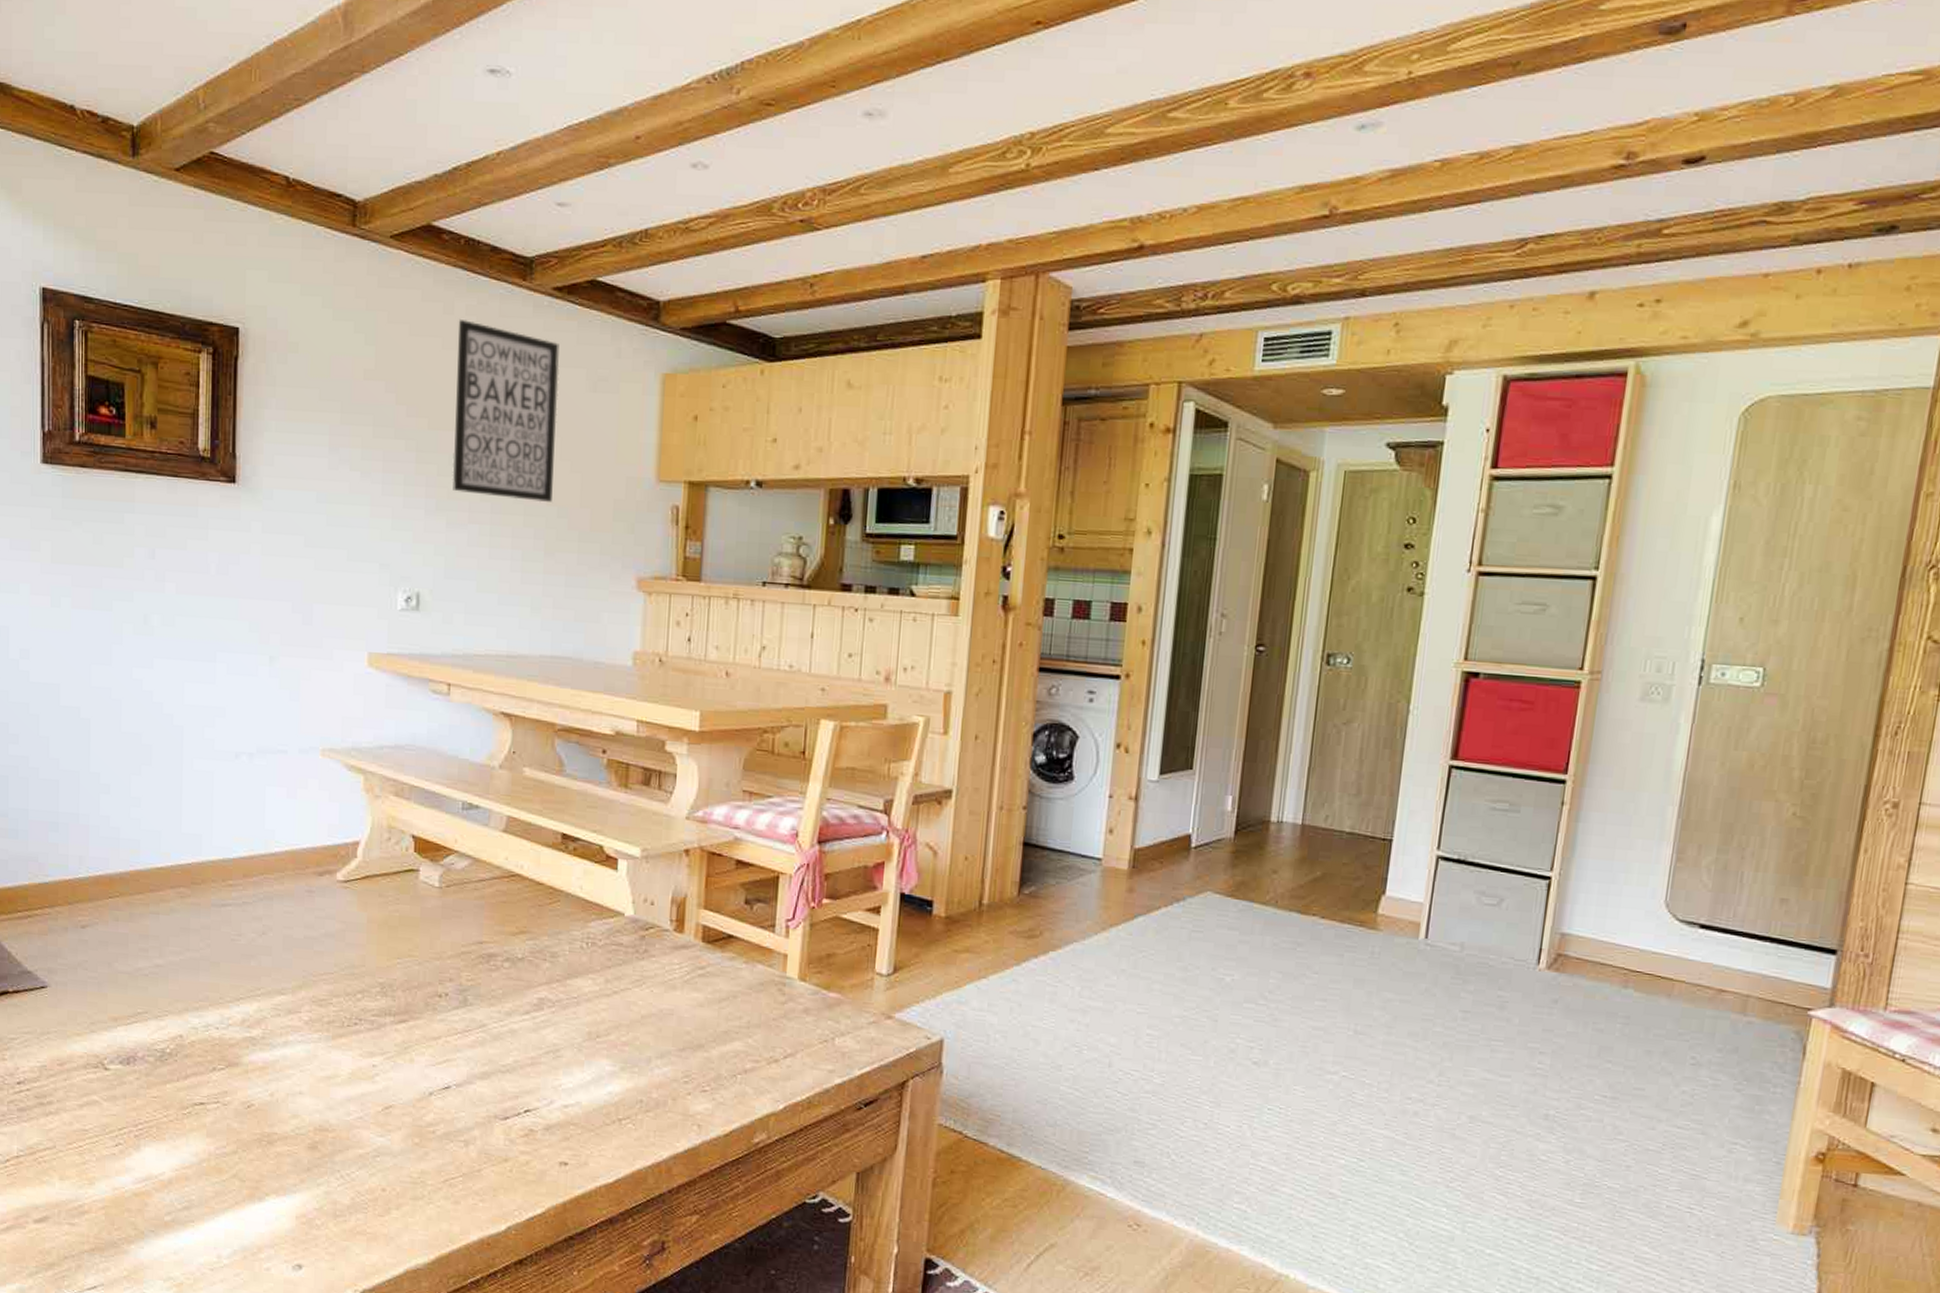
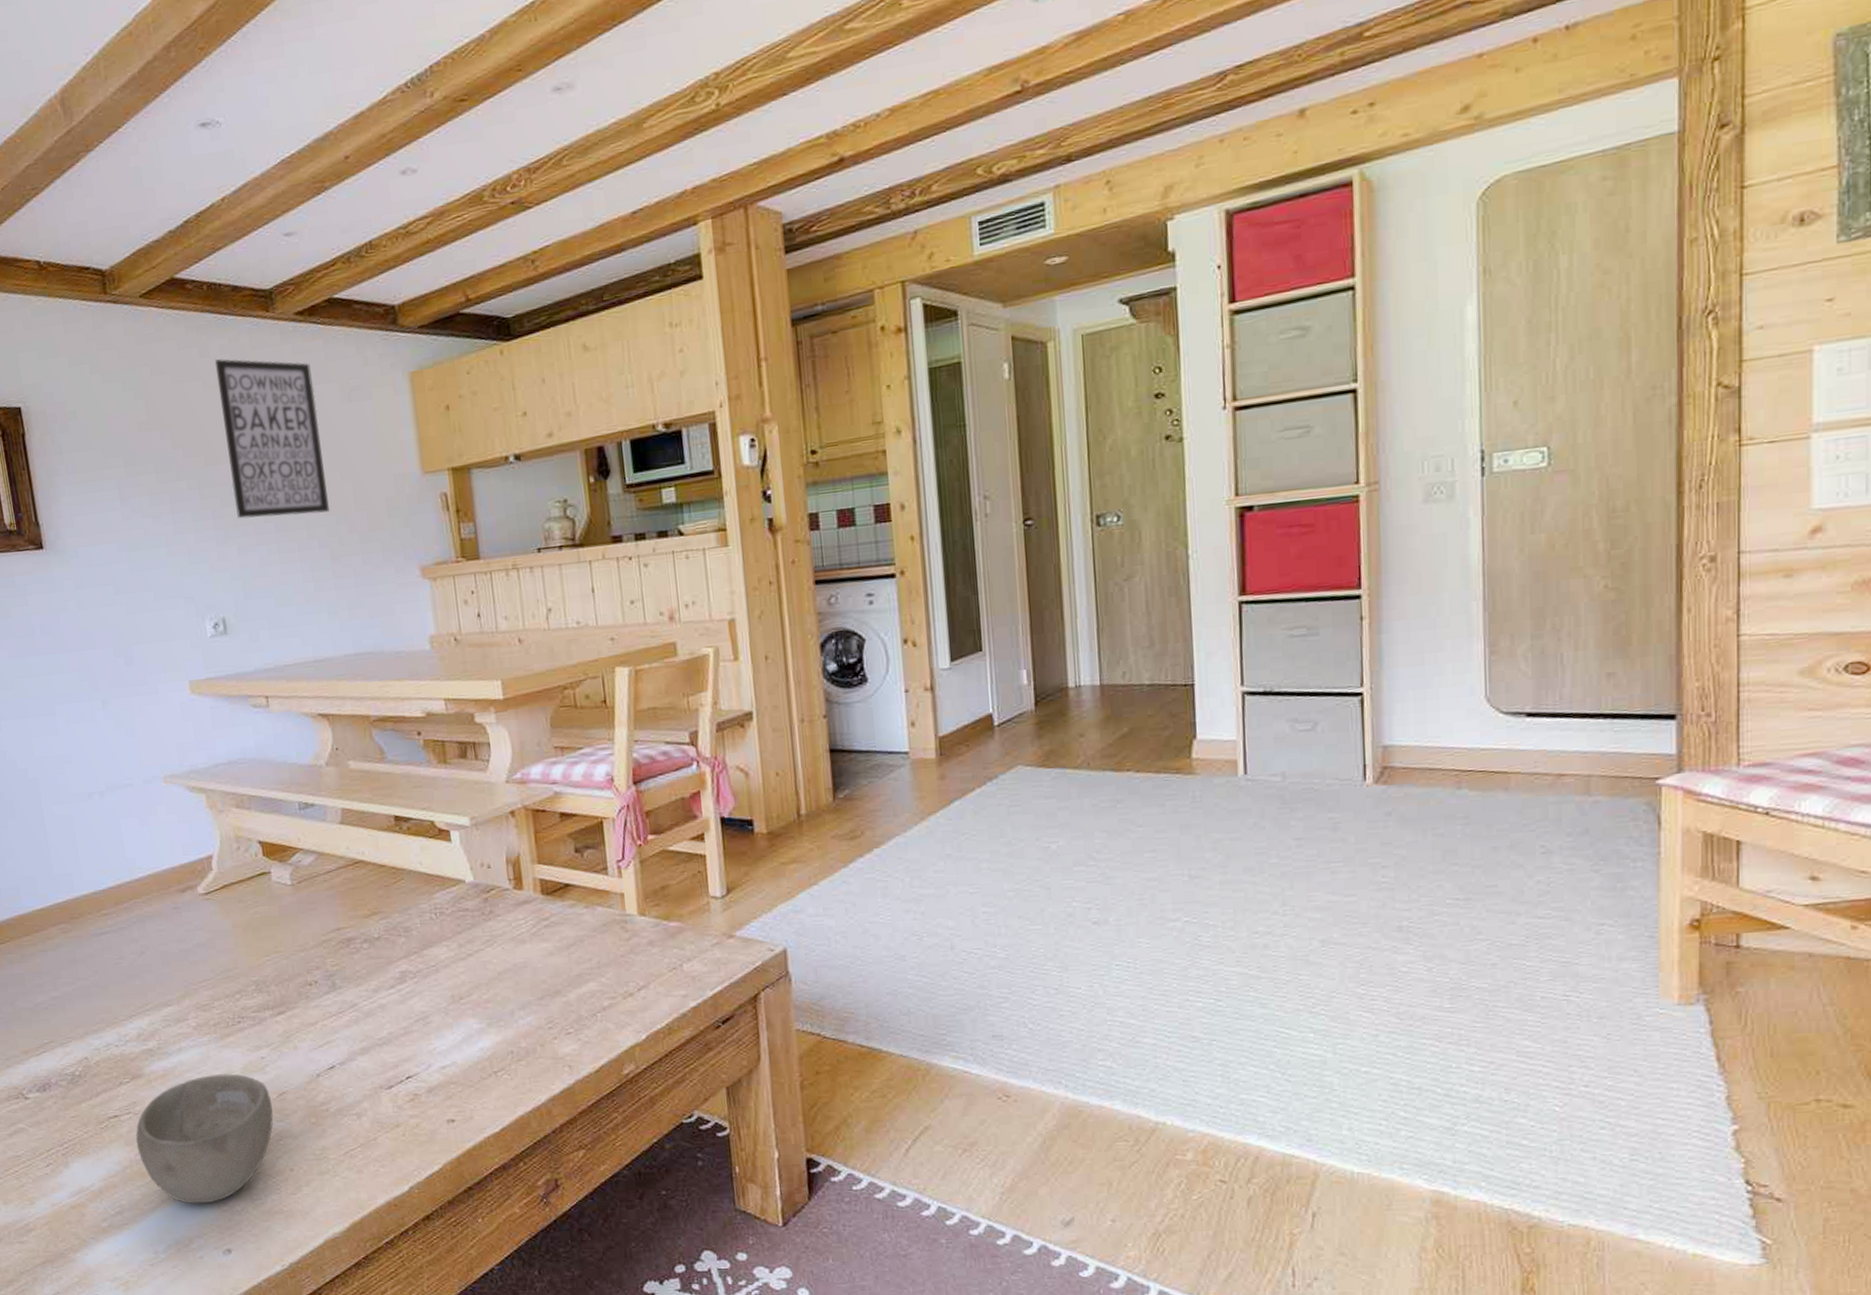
bowl: none [219,1075,376,1213] -> present [136,1074,274,1204]

